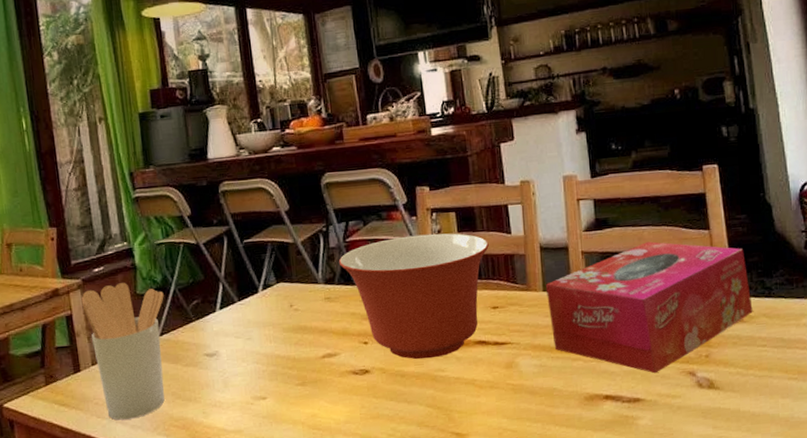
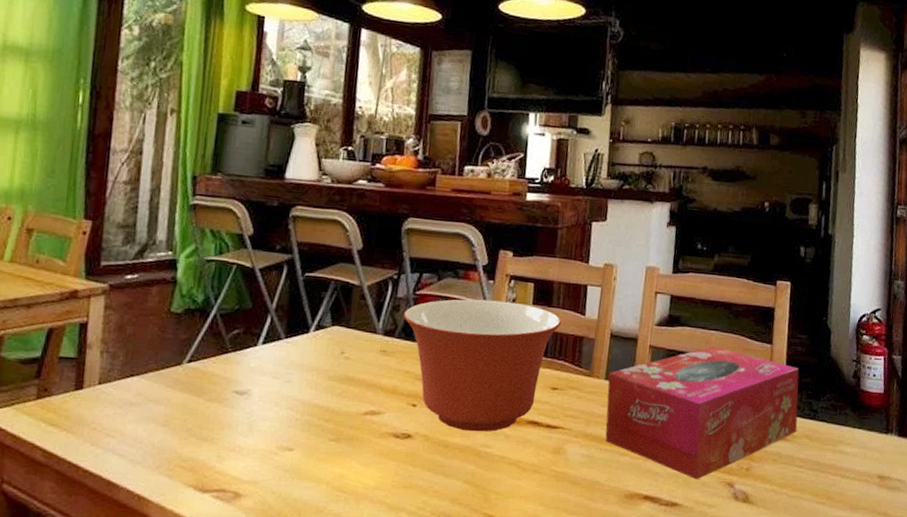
utensil holder: present [81,283,165,420] -> none [102,296,202,452]

